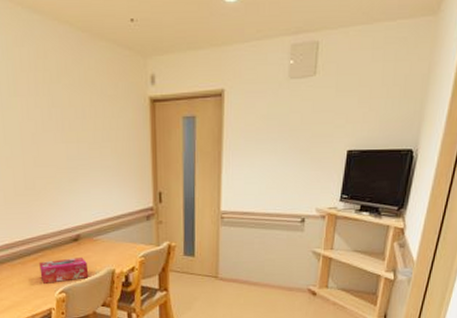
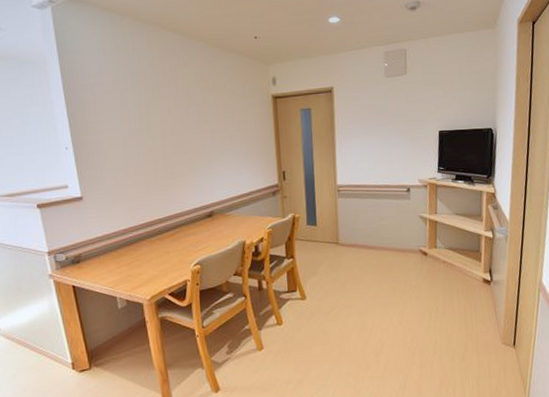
tissue box: present [39,258,89,284] -> none [176,231,222,257]

